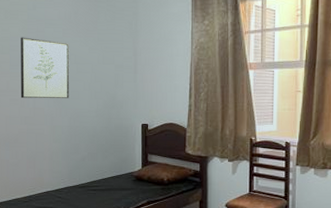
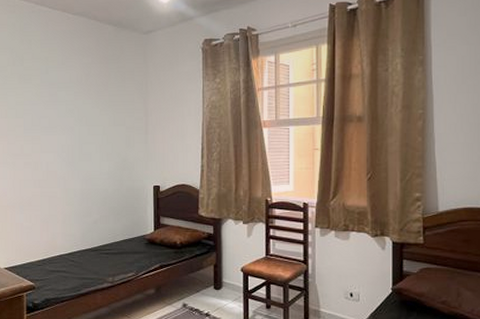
wall art: present [20,37,70,99] -> none [34,101,81,162]

